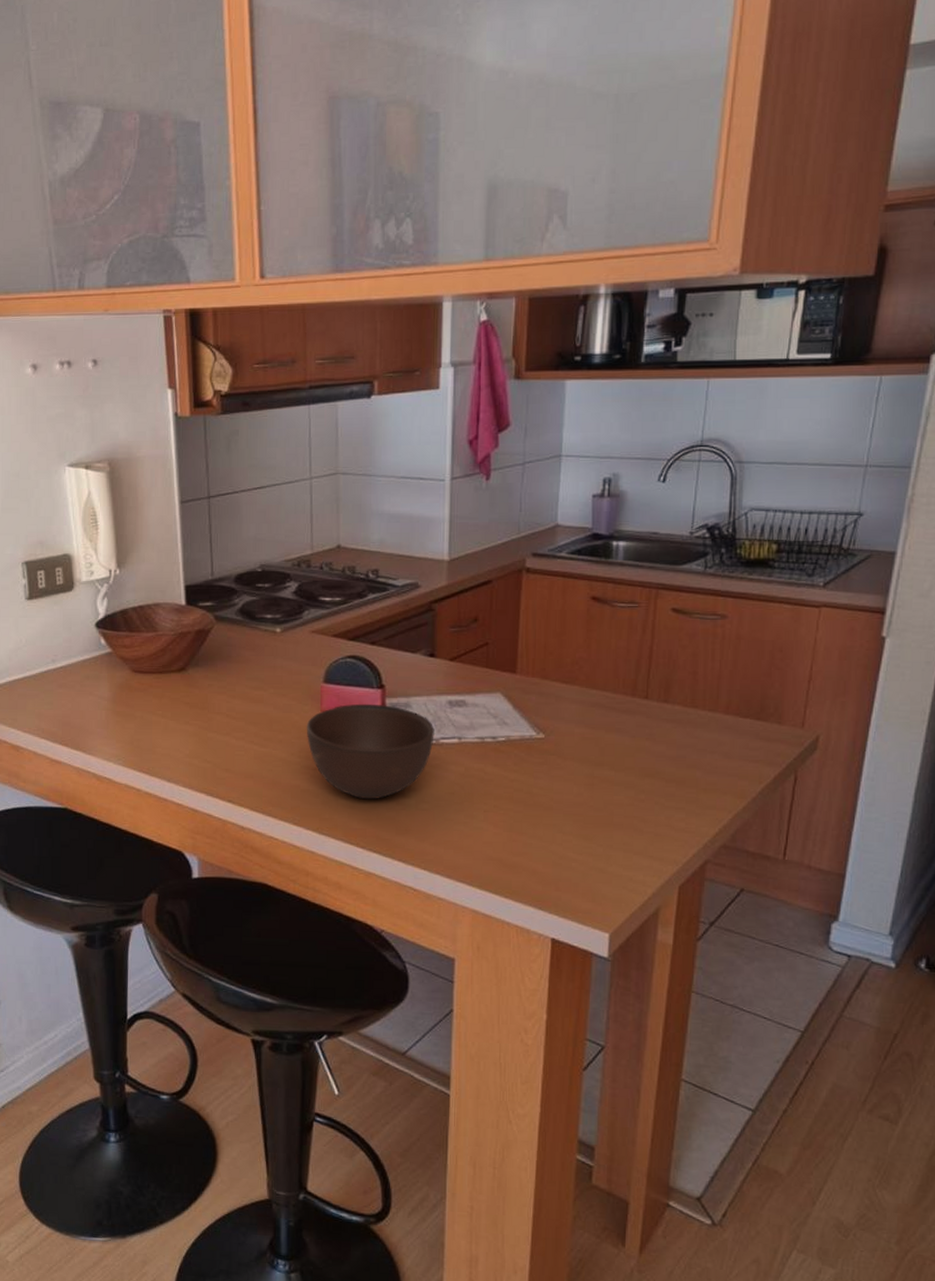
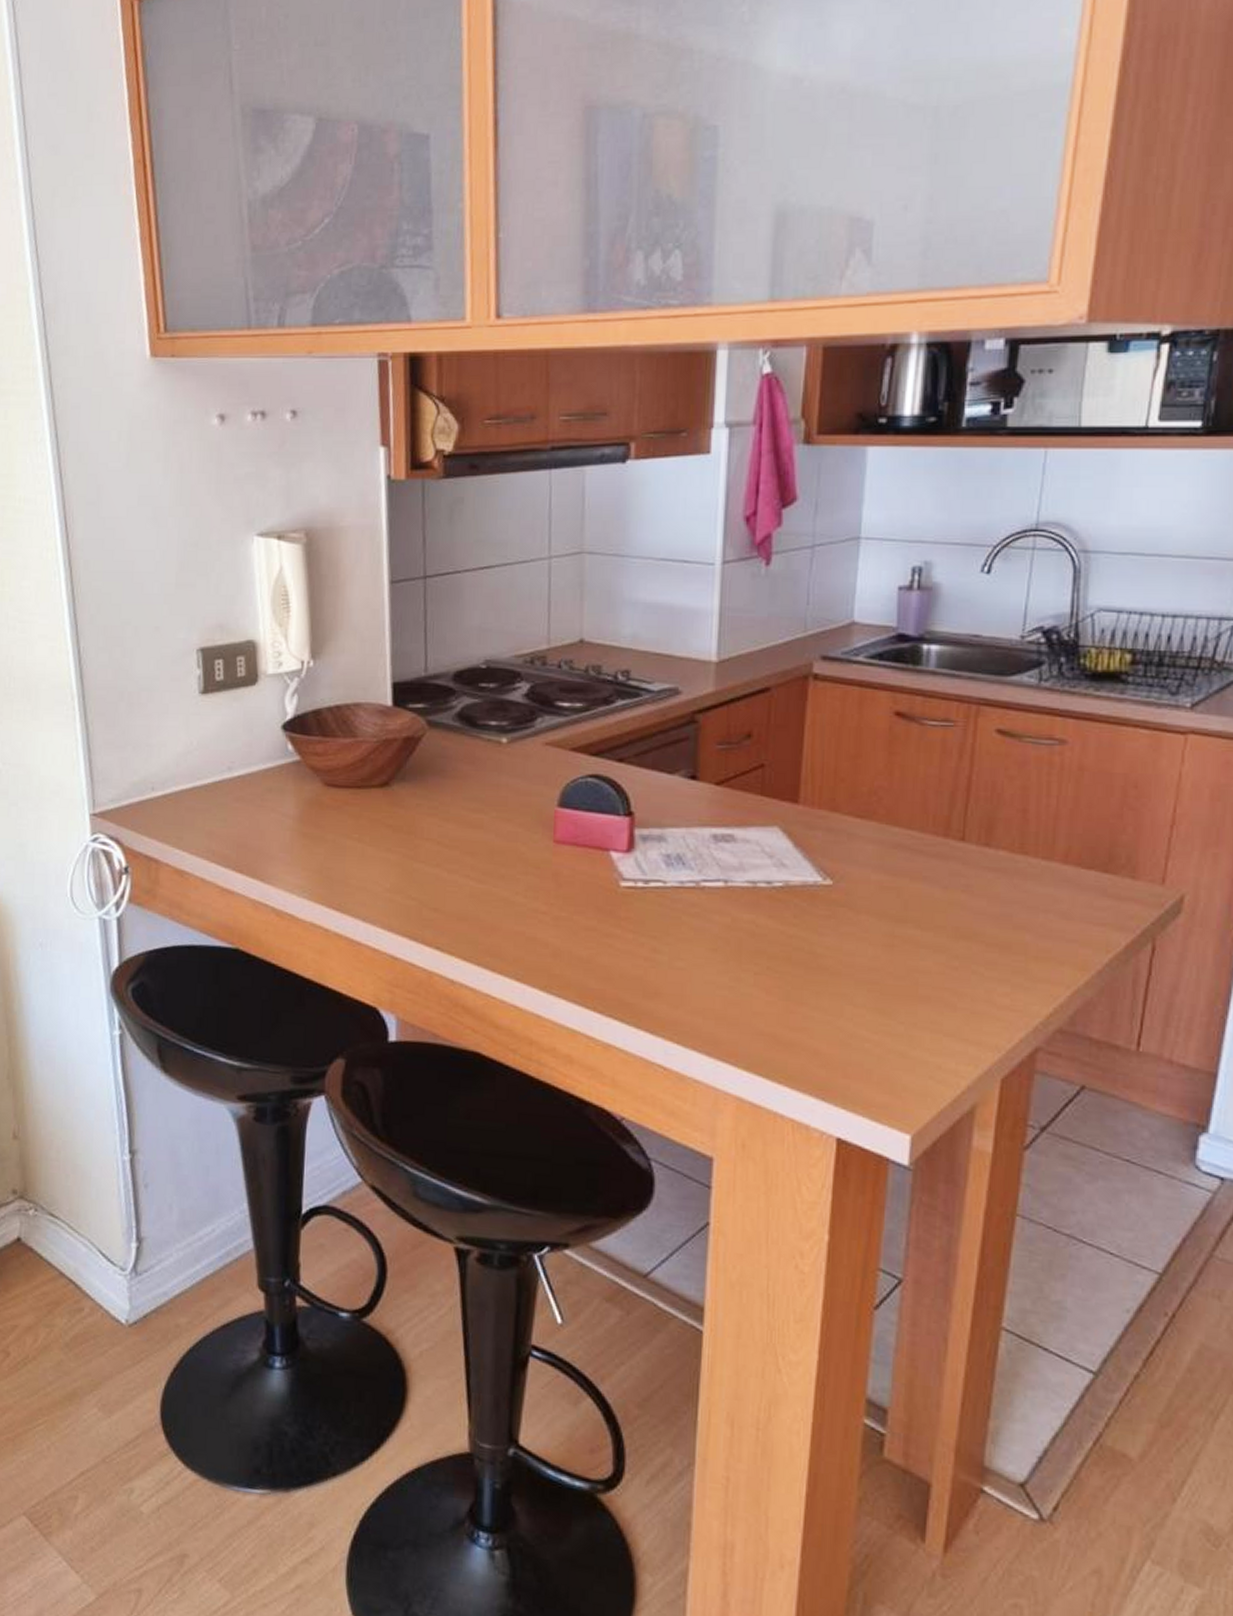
bowl: present [306,703,435,800] -> none [534,834,695,954]

